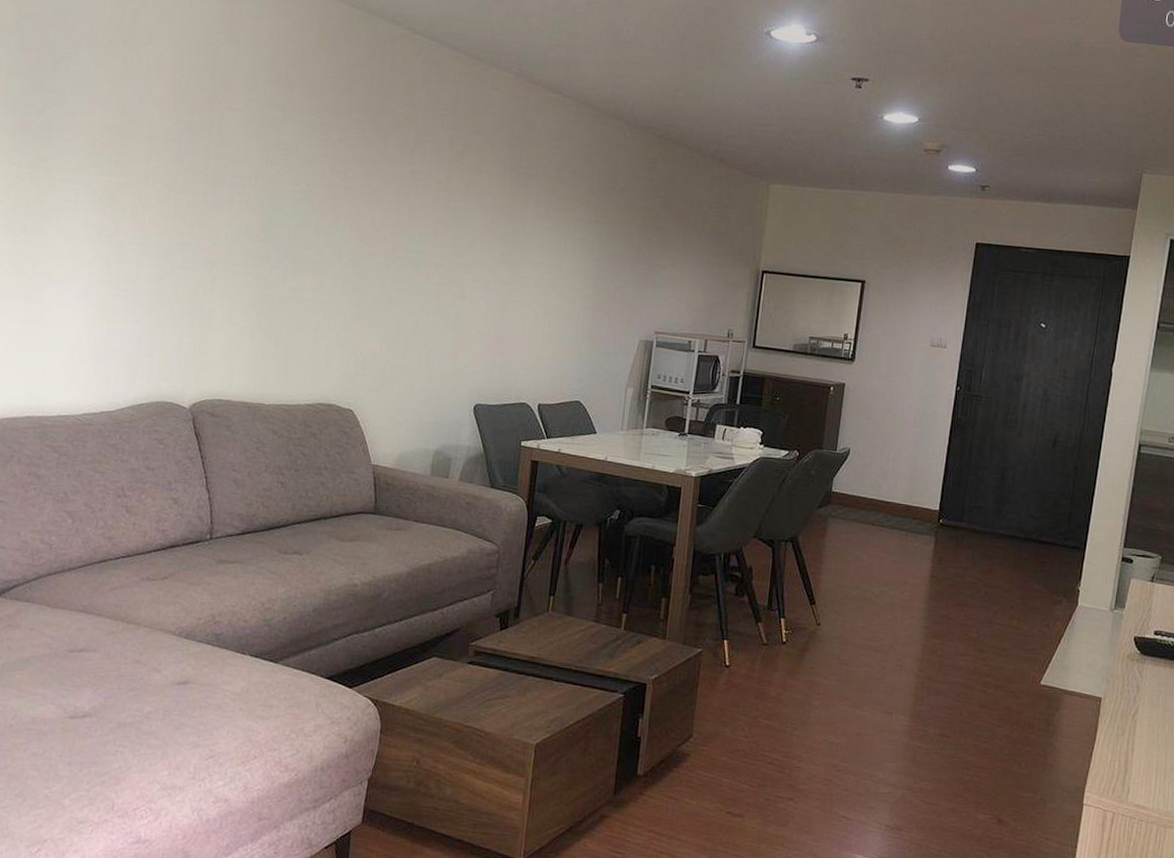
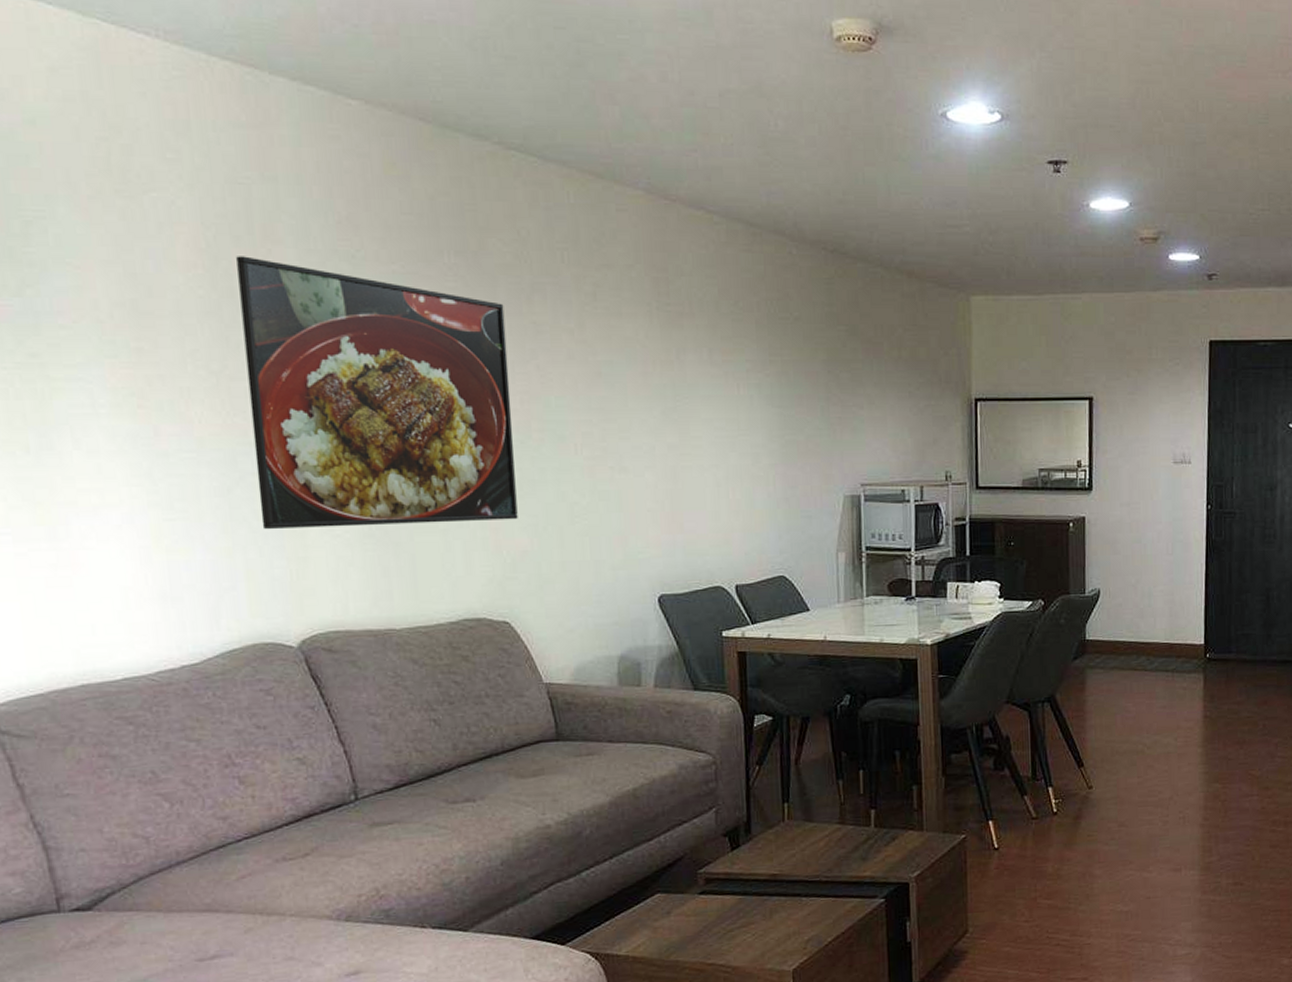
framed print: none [180,98,391,328] -> present [236,256,518,530]

